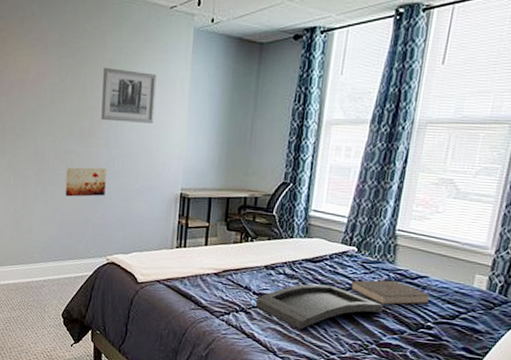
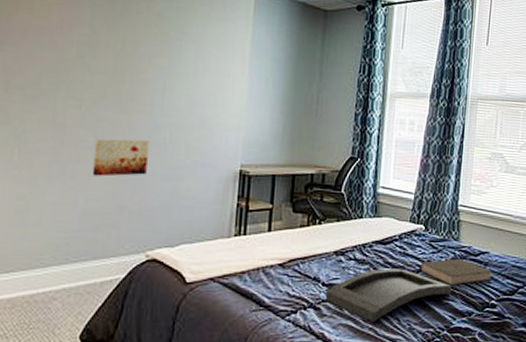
wall art: present [101,68,157,123] -> none [144,22,214,89]

